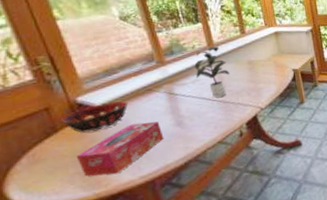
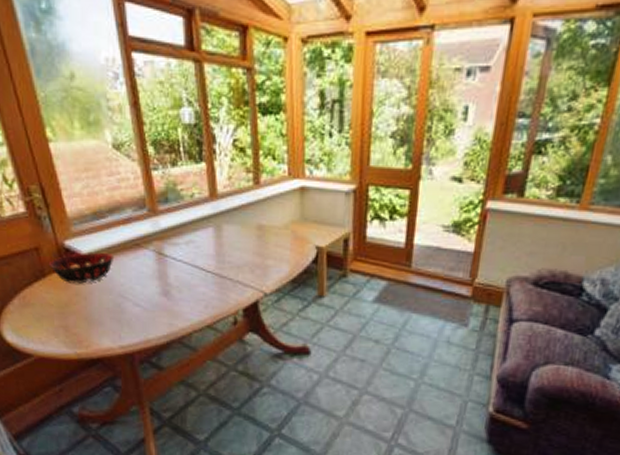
tissue box: present [76,121,164,177] -> none [61,283,148,337]
potted plant: present [193,46,230,99] -> none [187,198,233,270]

